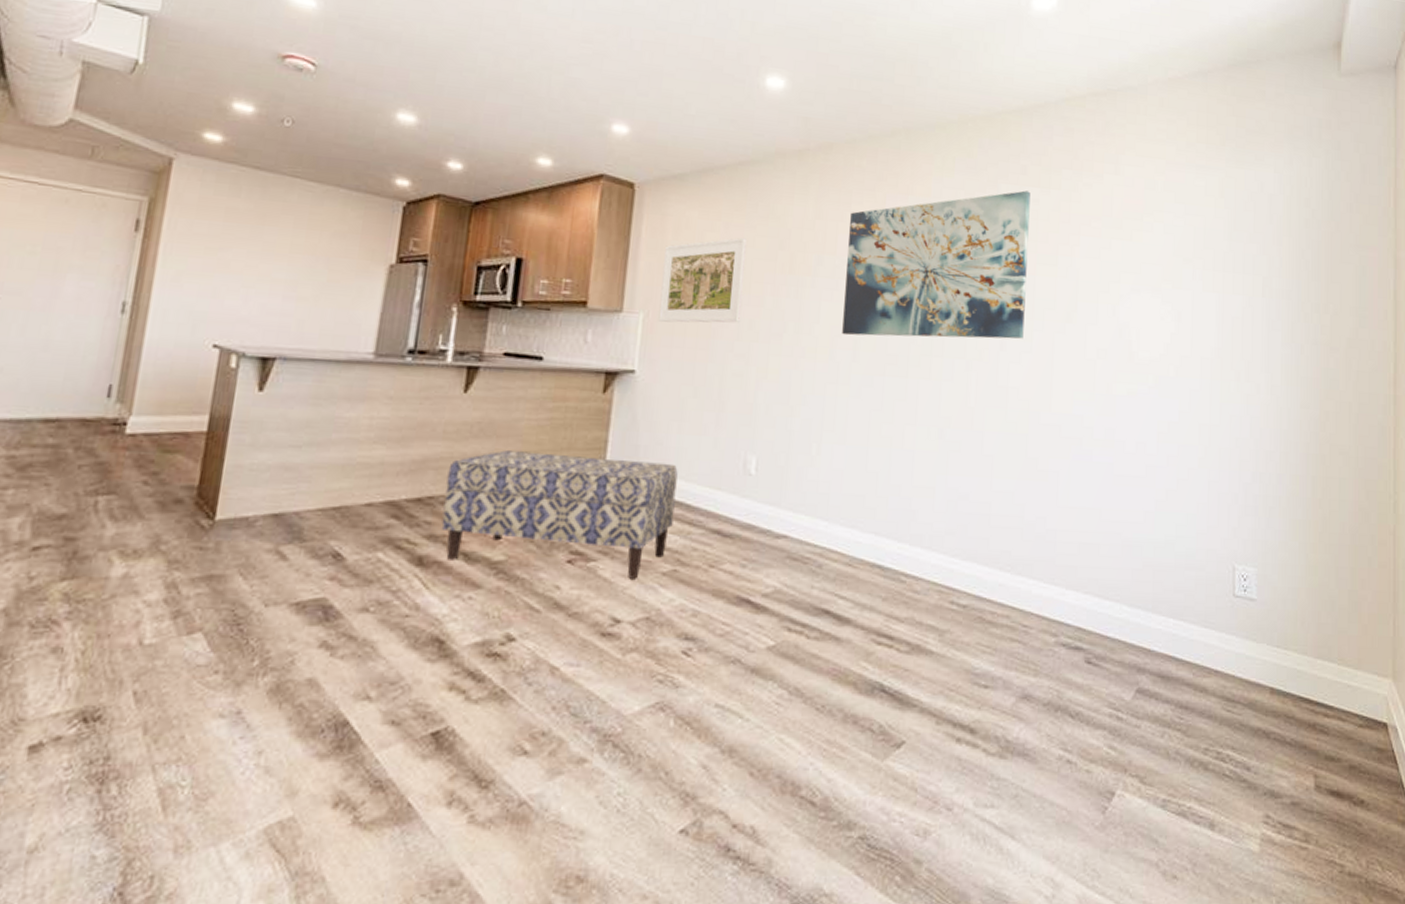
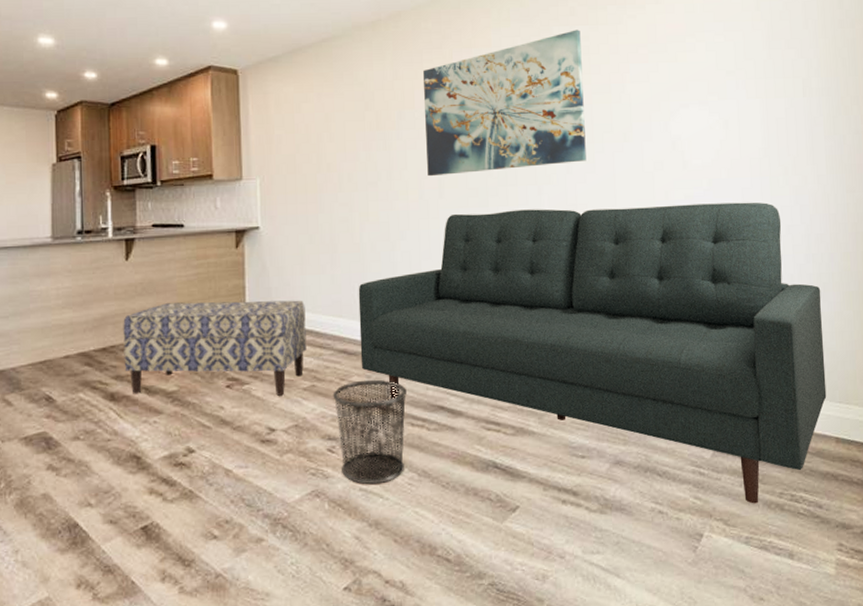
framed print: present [658,237,747,323] -> none [270,103,341,184]
waste bin: none [696,569,787,701] -> present [333,379,406,485]
sofa: none [736,382,1266,760] -> present [358,202,827,504]

